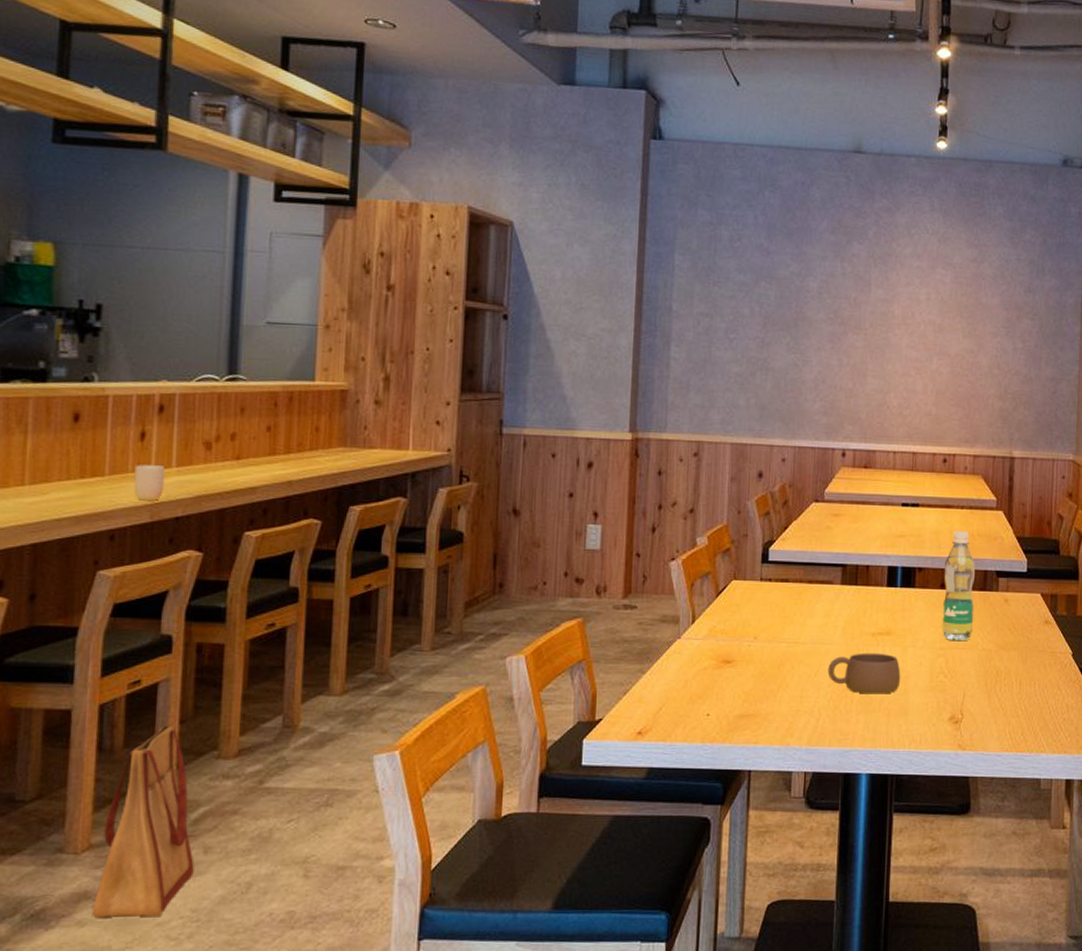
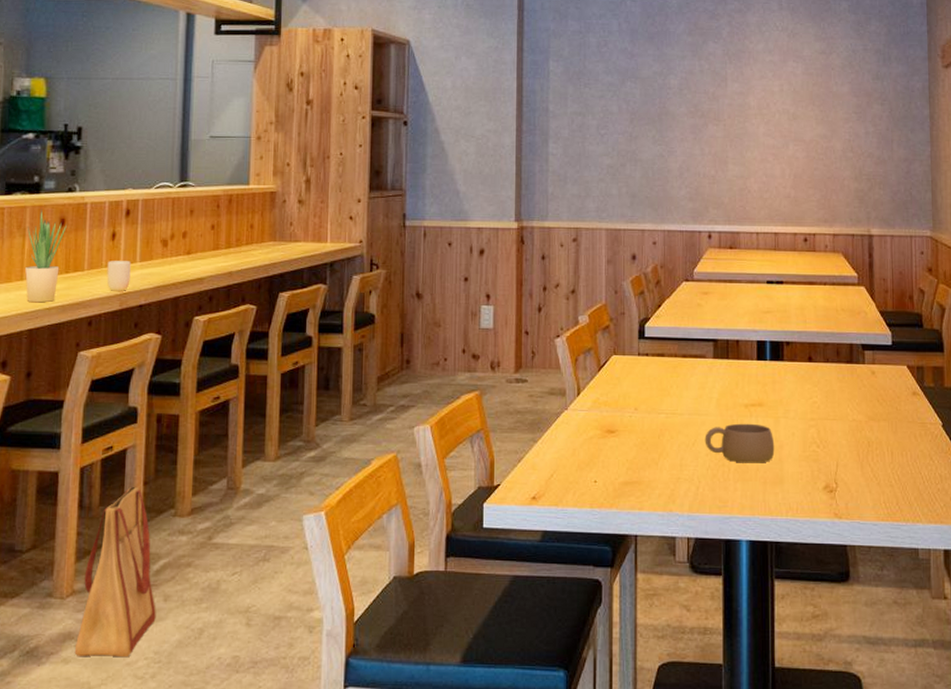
potted plant: none [27,400,82,513] -> present [25,208,67,303]
bottle: present [941,530,975,642] -> none [811,306,843,413]

